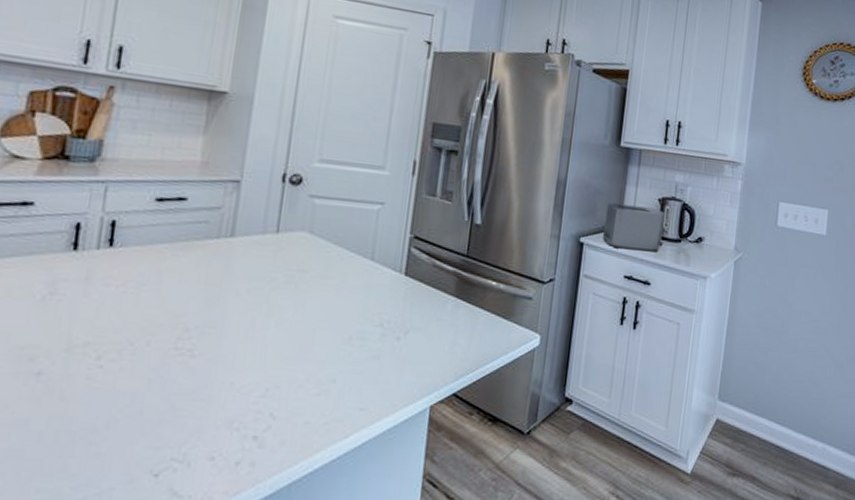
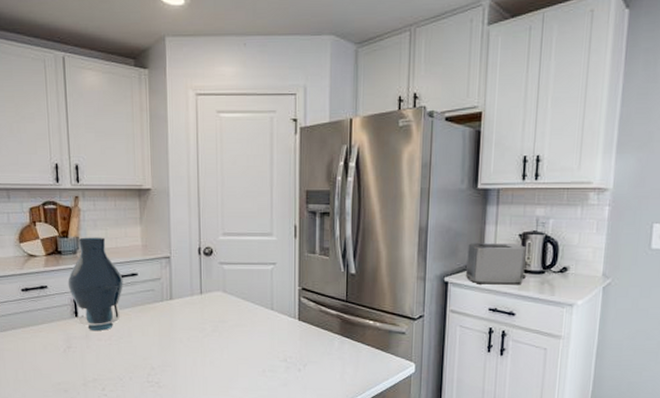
vase: none [70,141,163,272] -> present [68,237,123,331]

